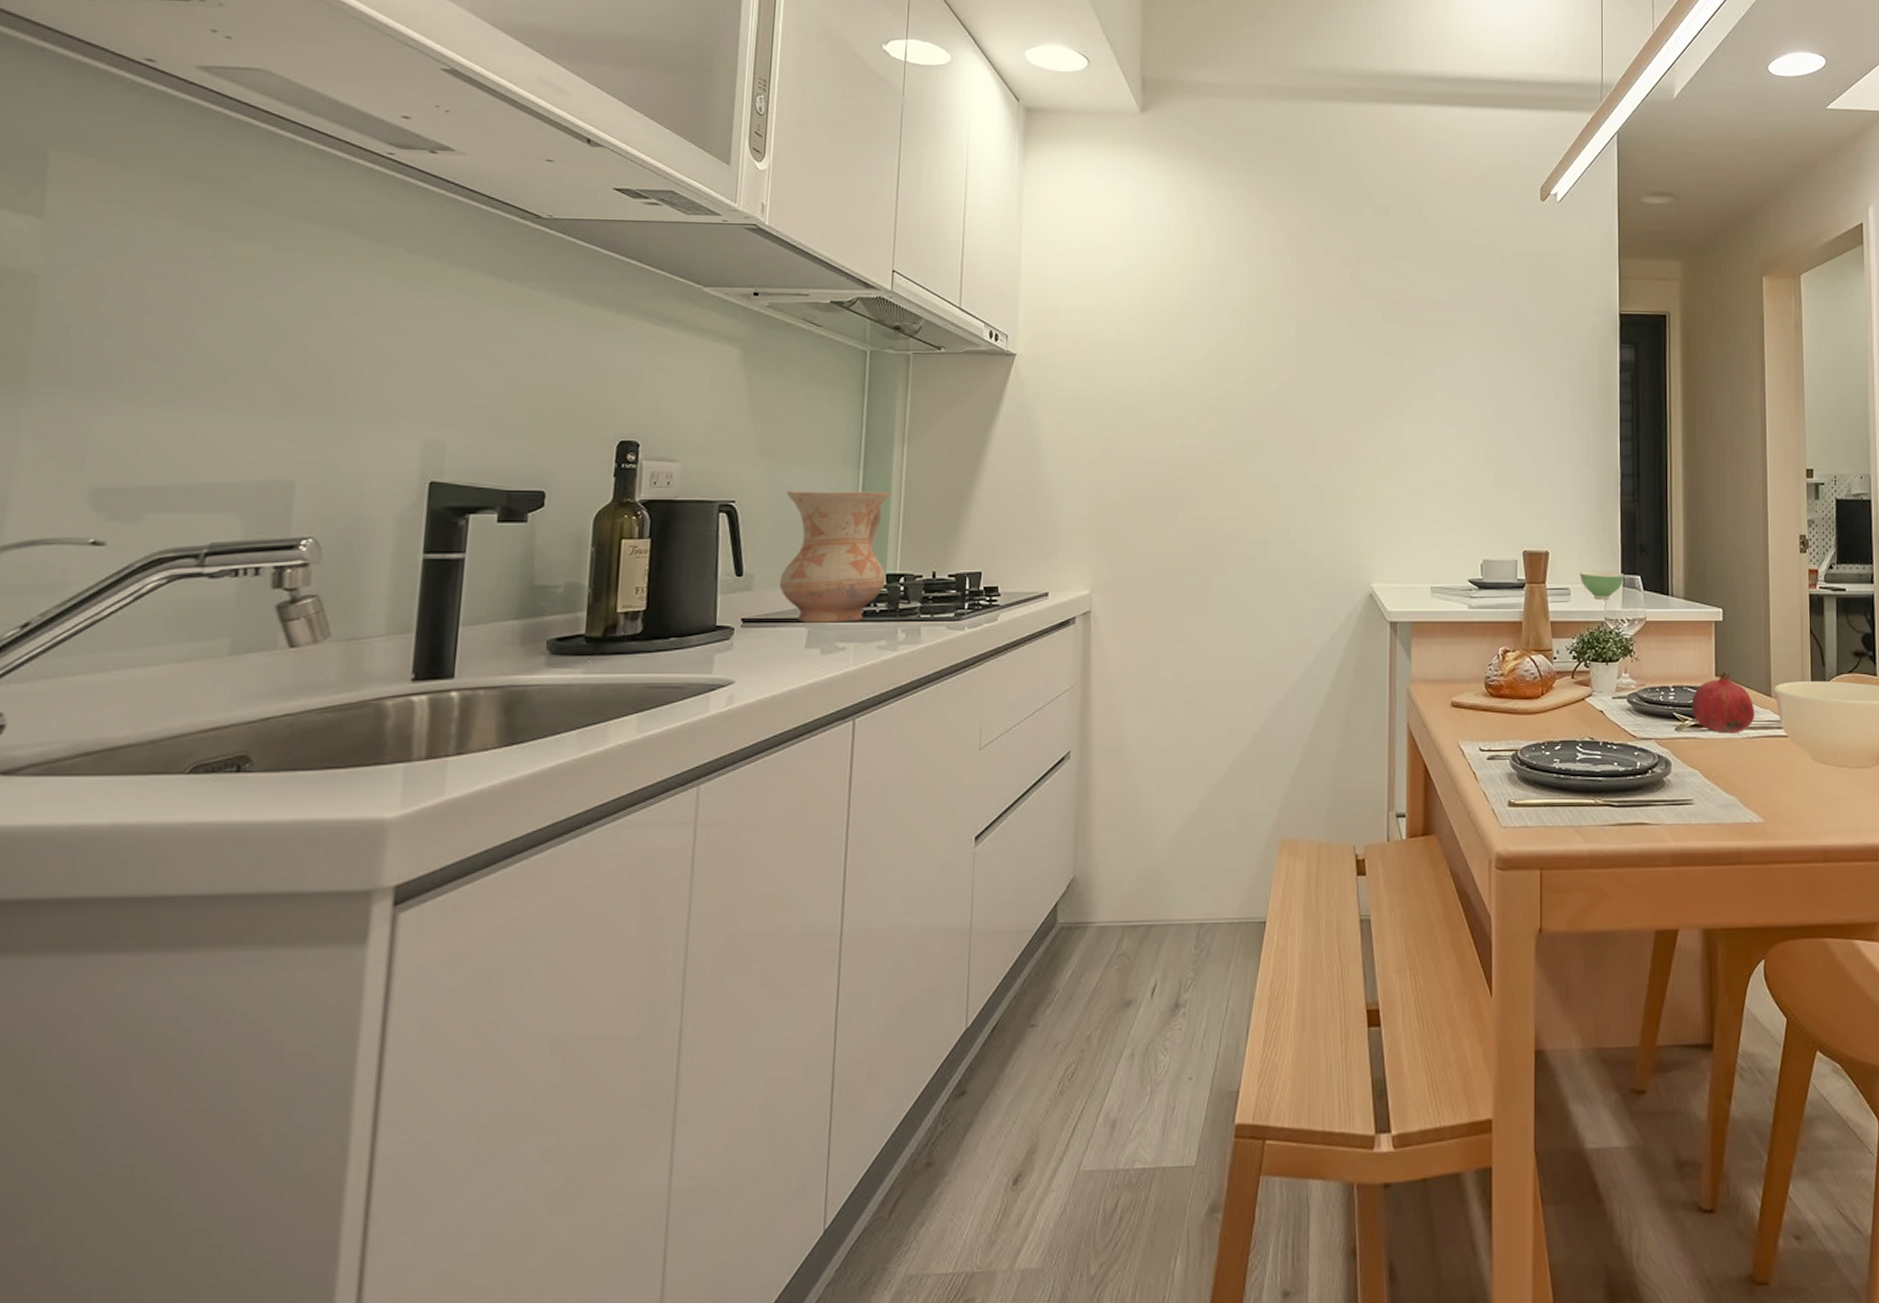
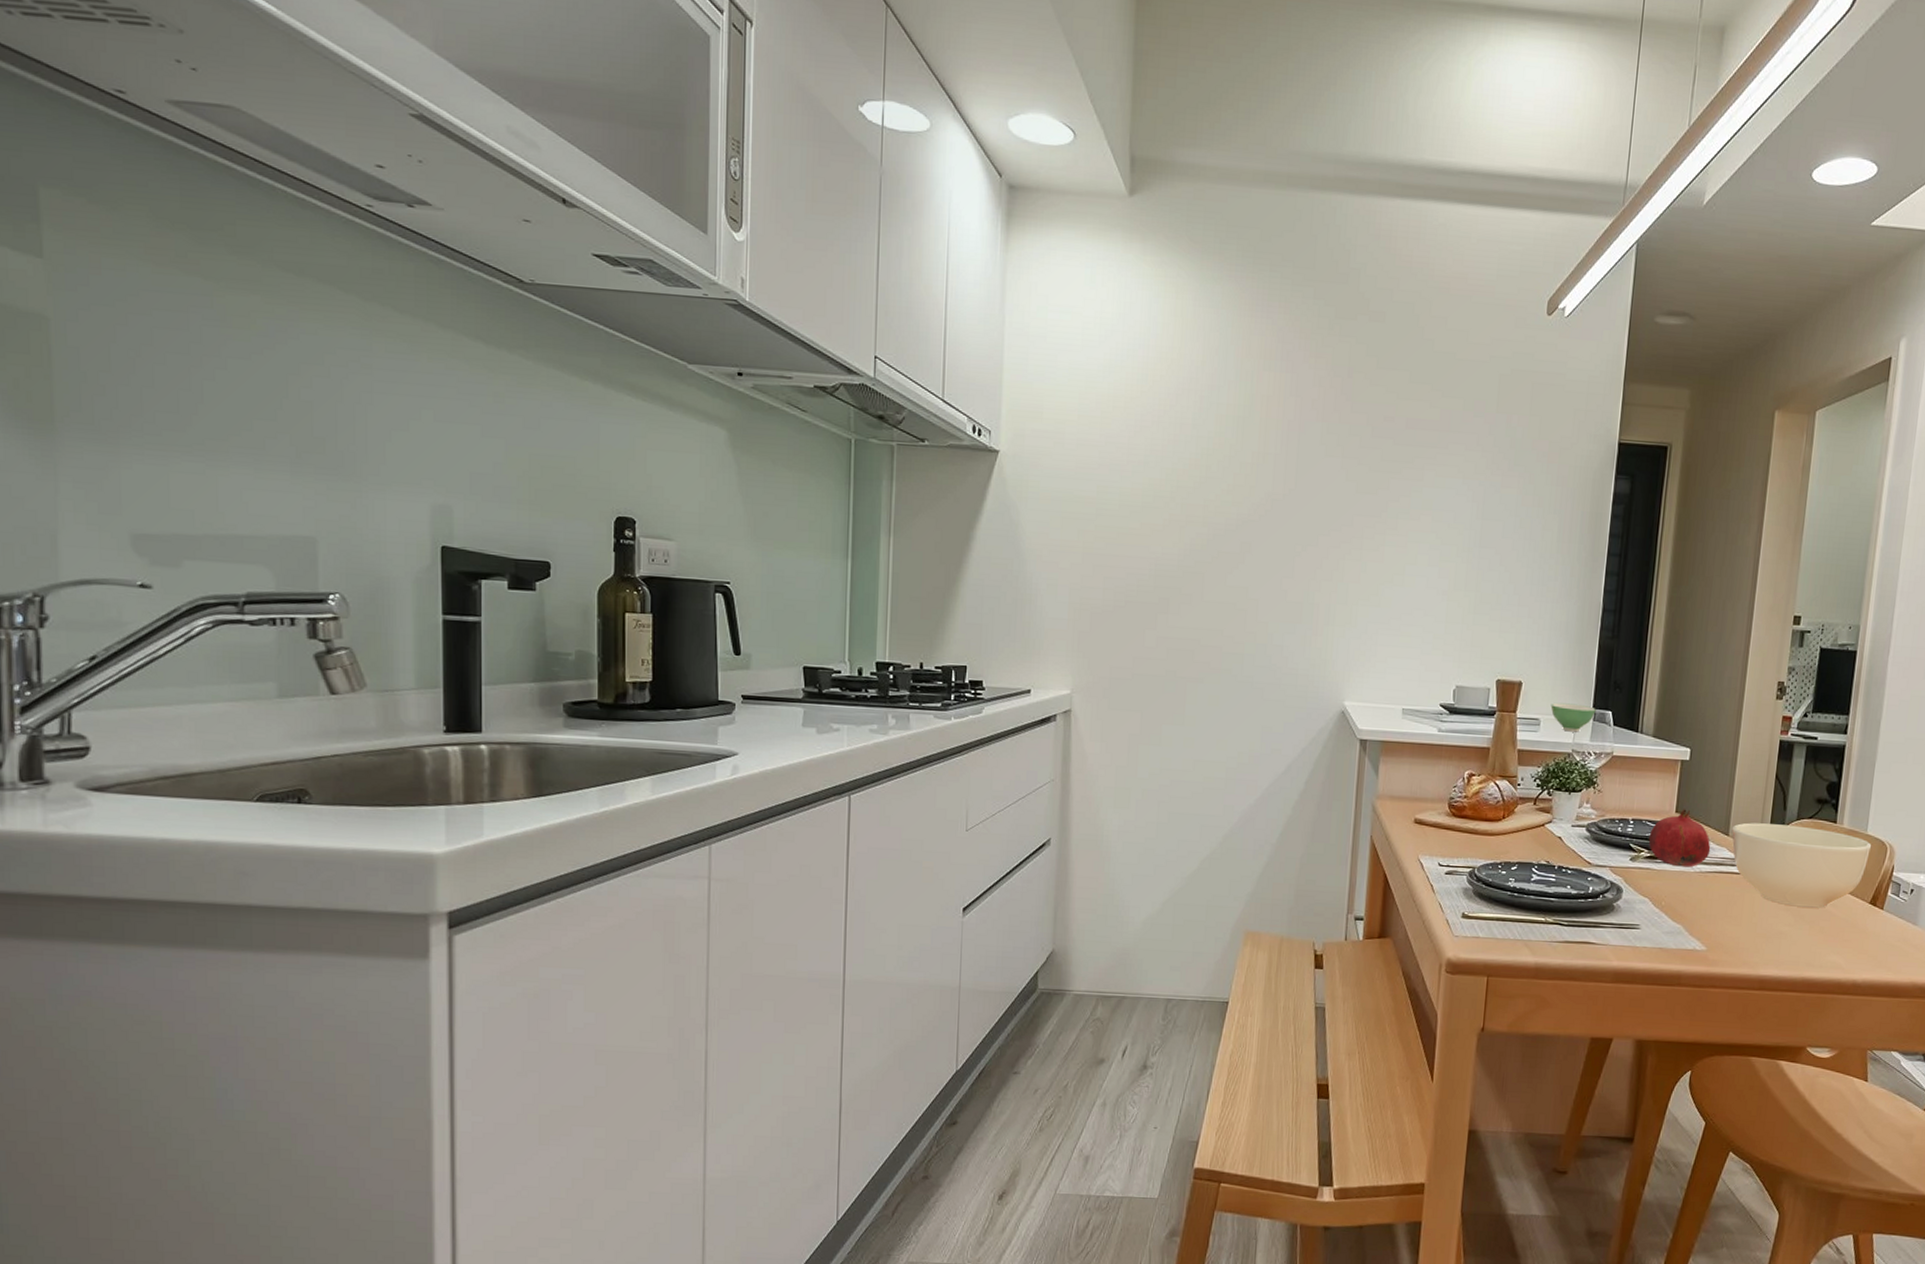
ceramic jug: present [779,491,891,623] -> none [775,575,879,706]

